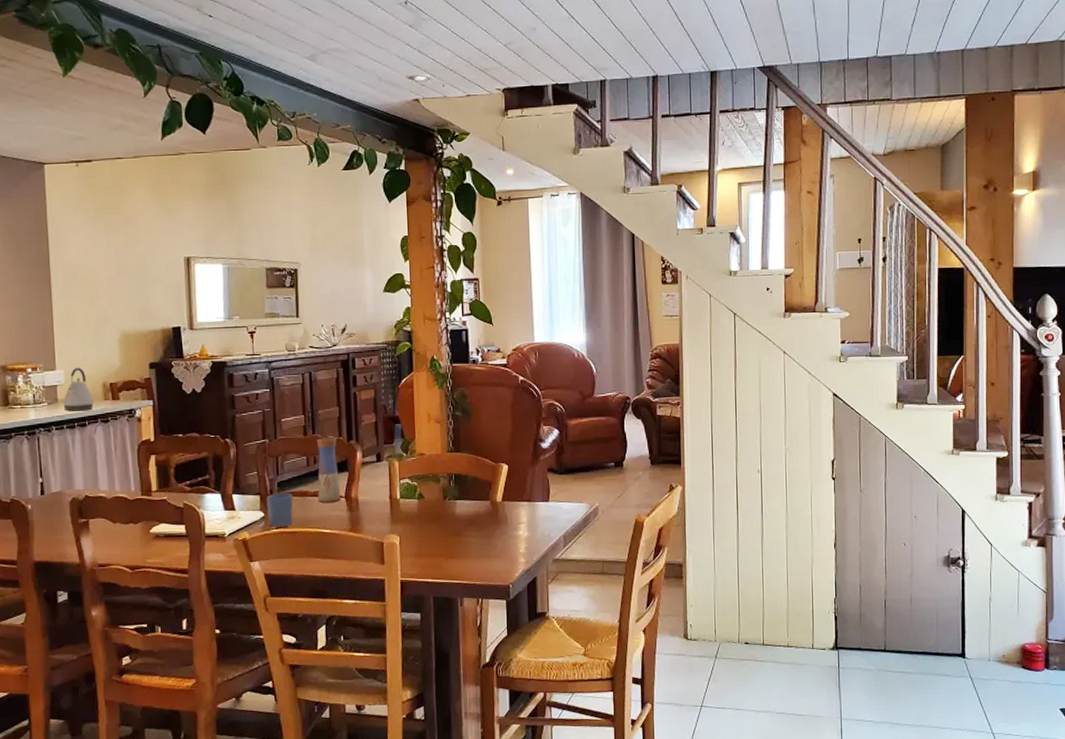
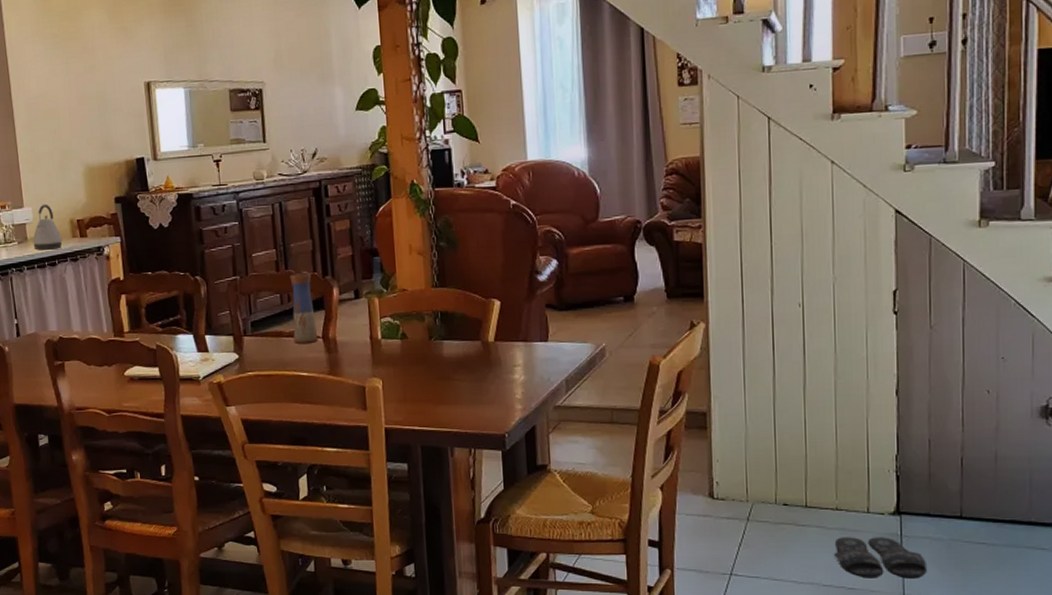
mug: present [266,493,293,527] -> none [240,333,269,370]
slippers: none [785,669,858,706] -> present [833,537,926,579]

